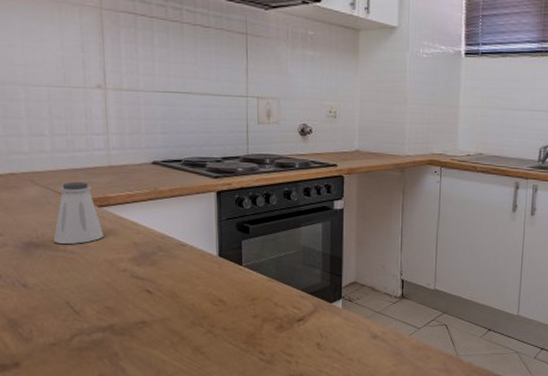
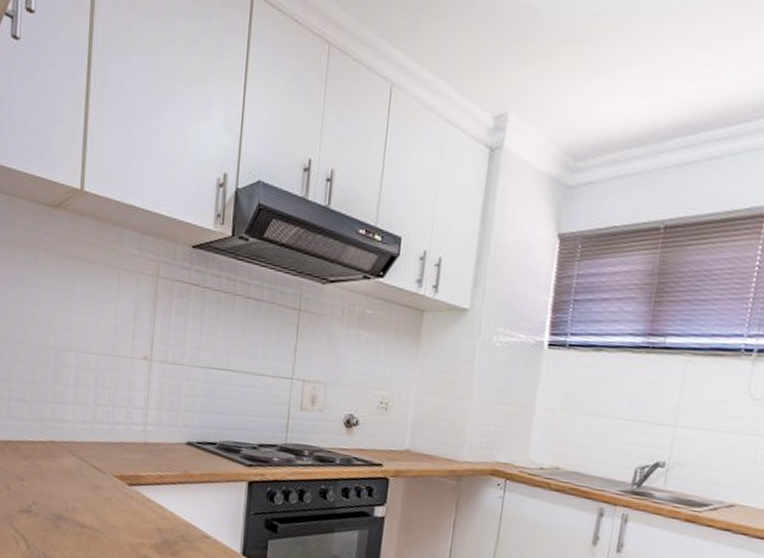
saltshaker: present [53,181,104,245] -> none [82,455,130,523]

